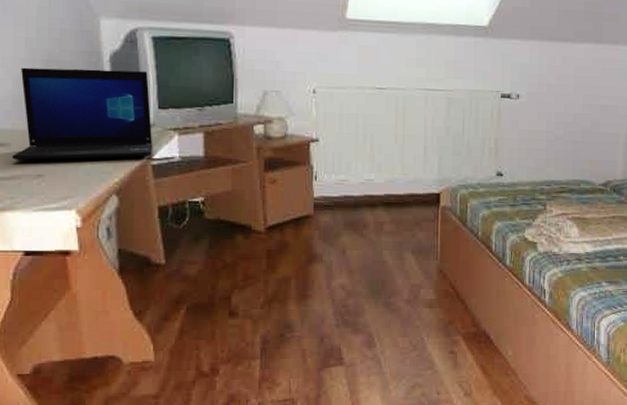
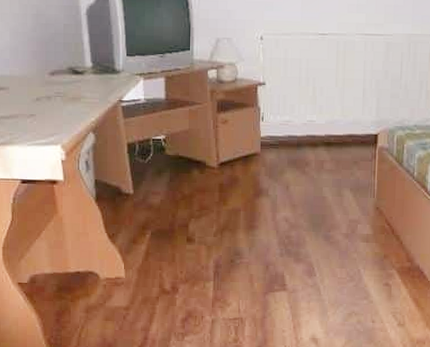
laptop: present [12,67,153,161] -> none [10,21,123,102]

